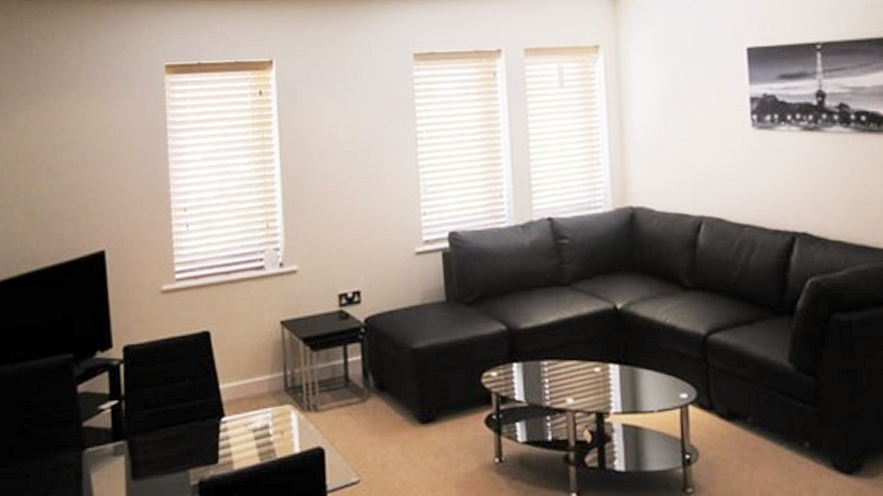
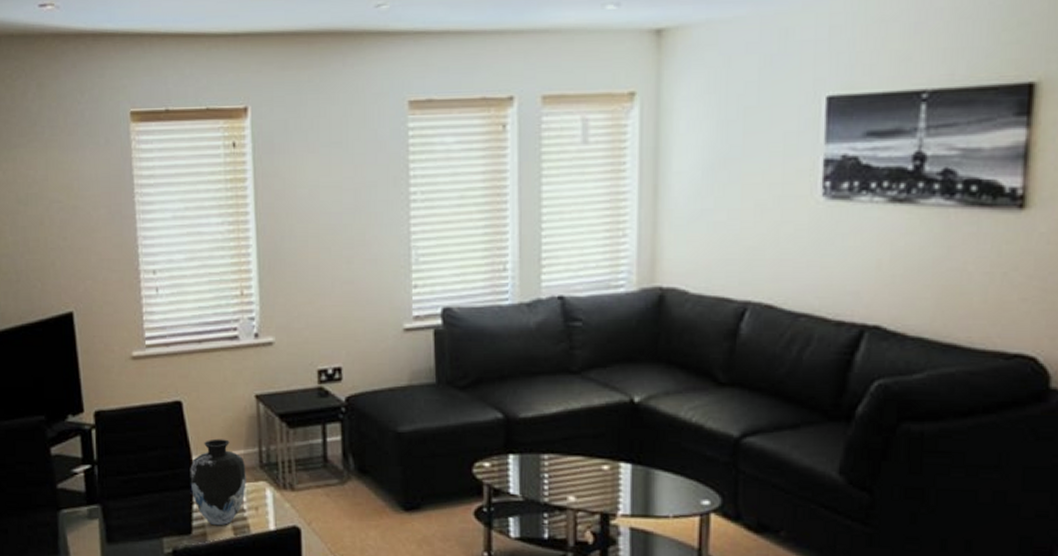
vase: none [217,365,272,453] -> present [190,438,246,526]

